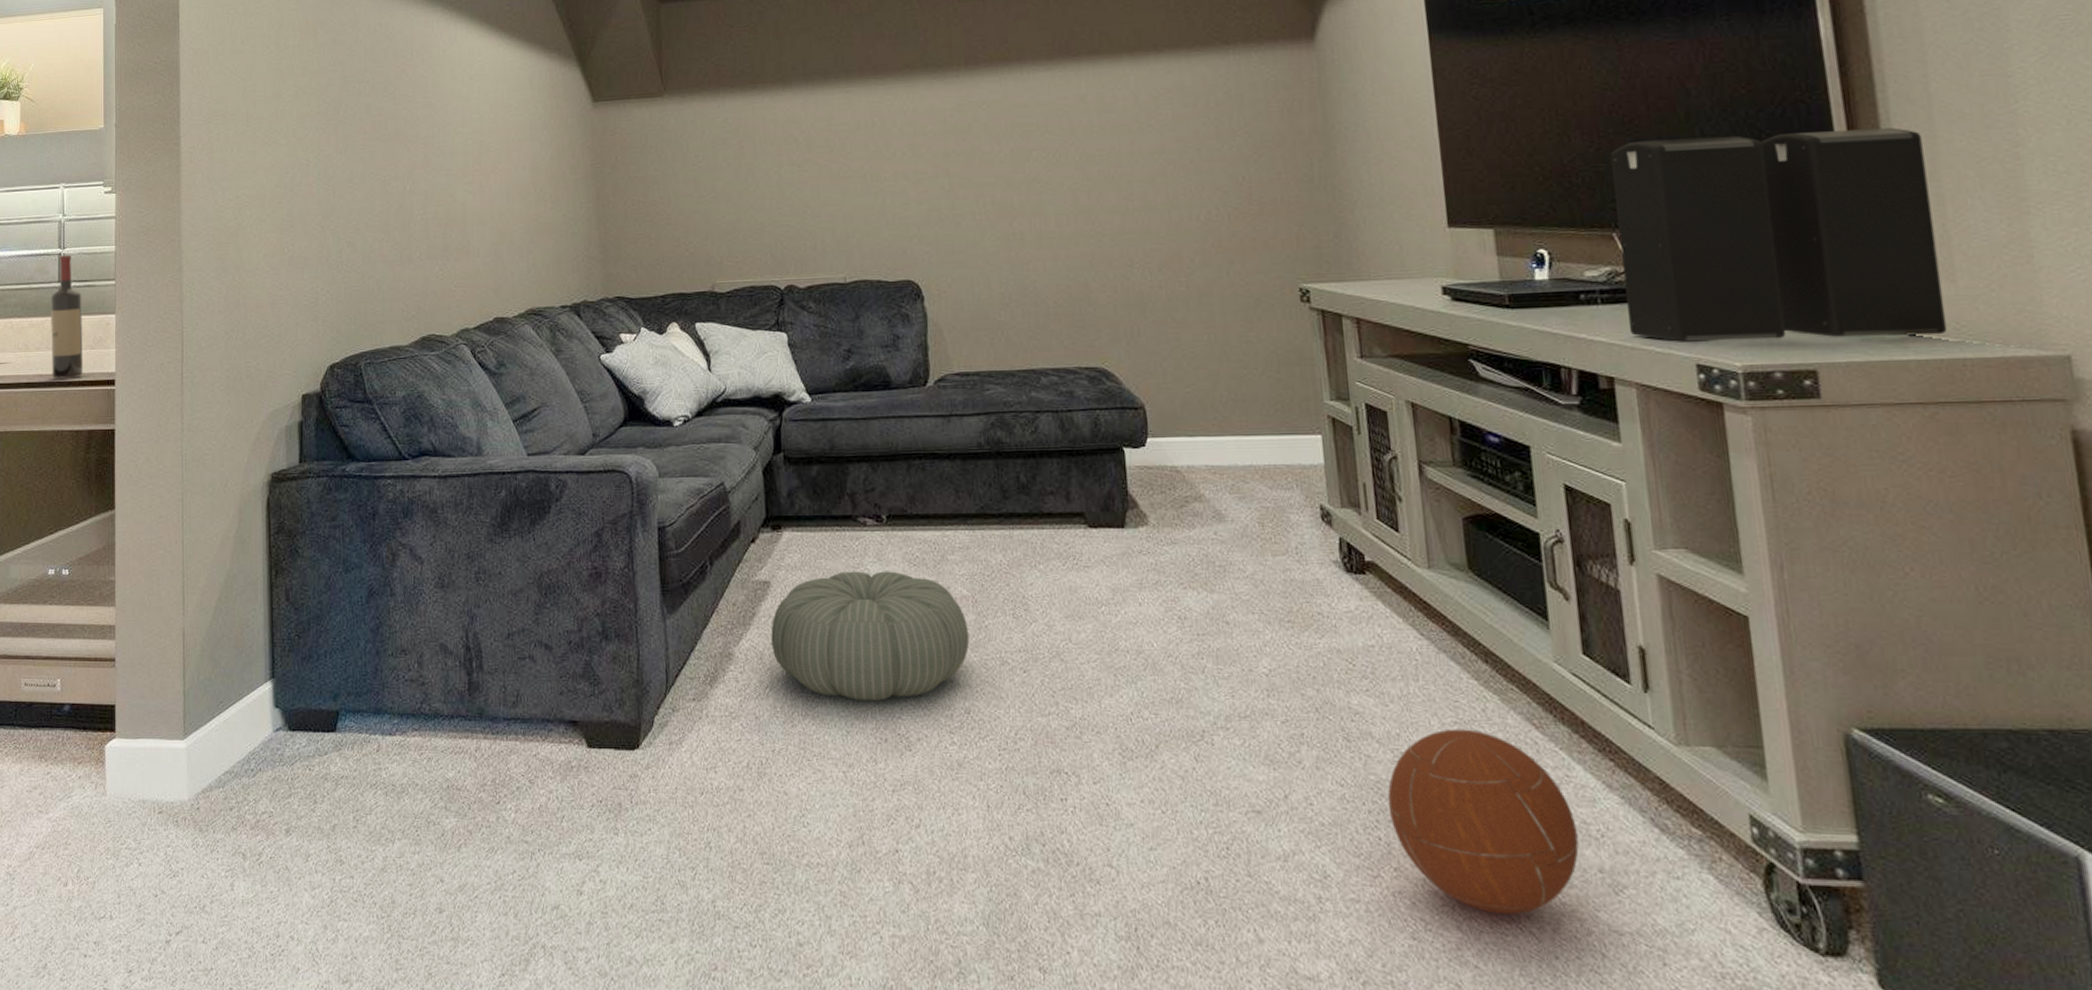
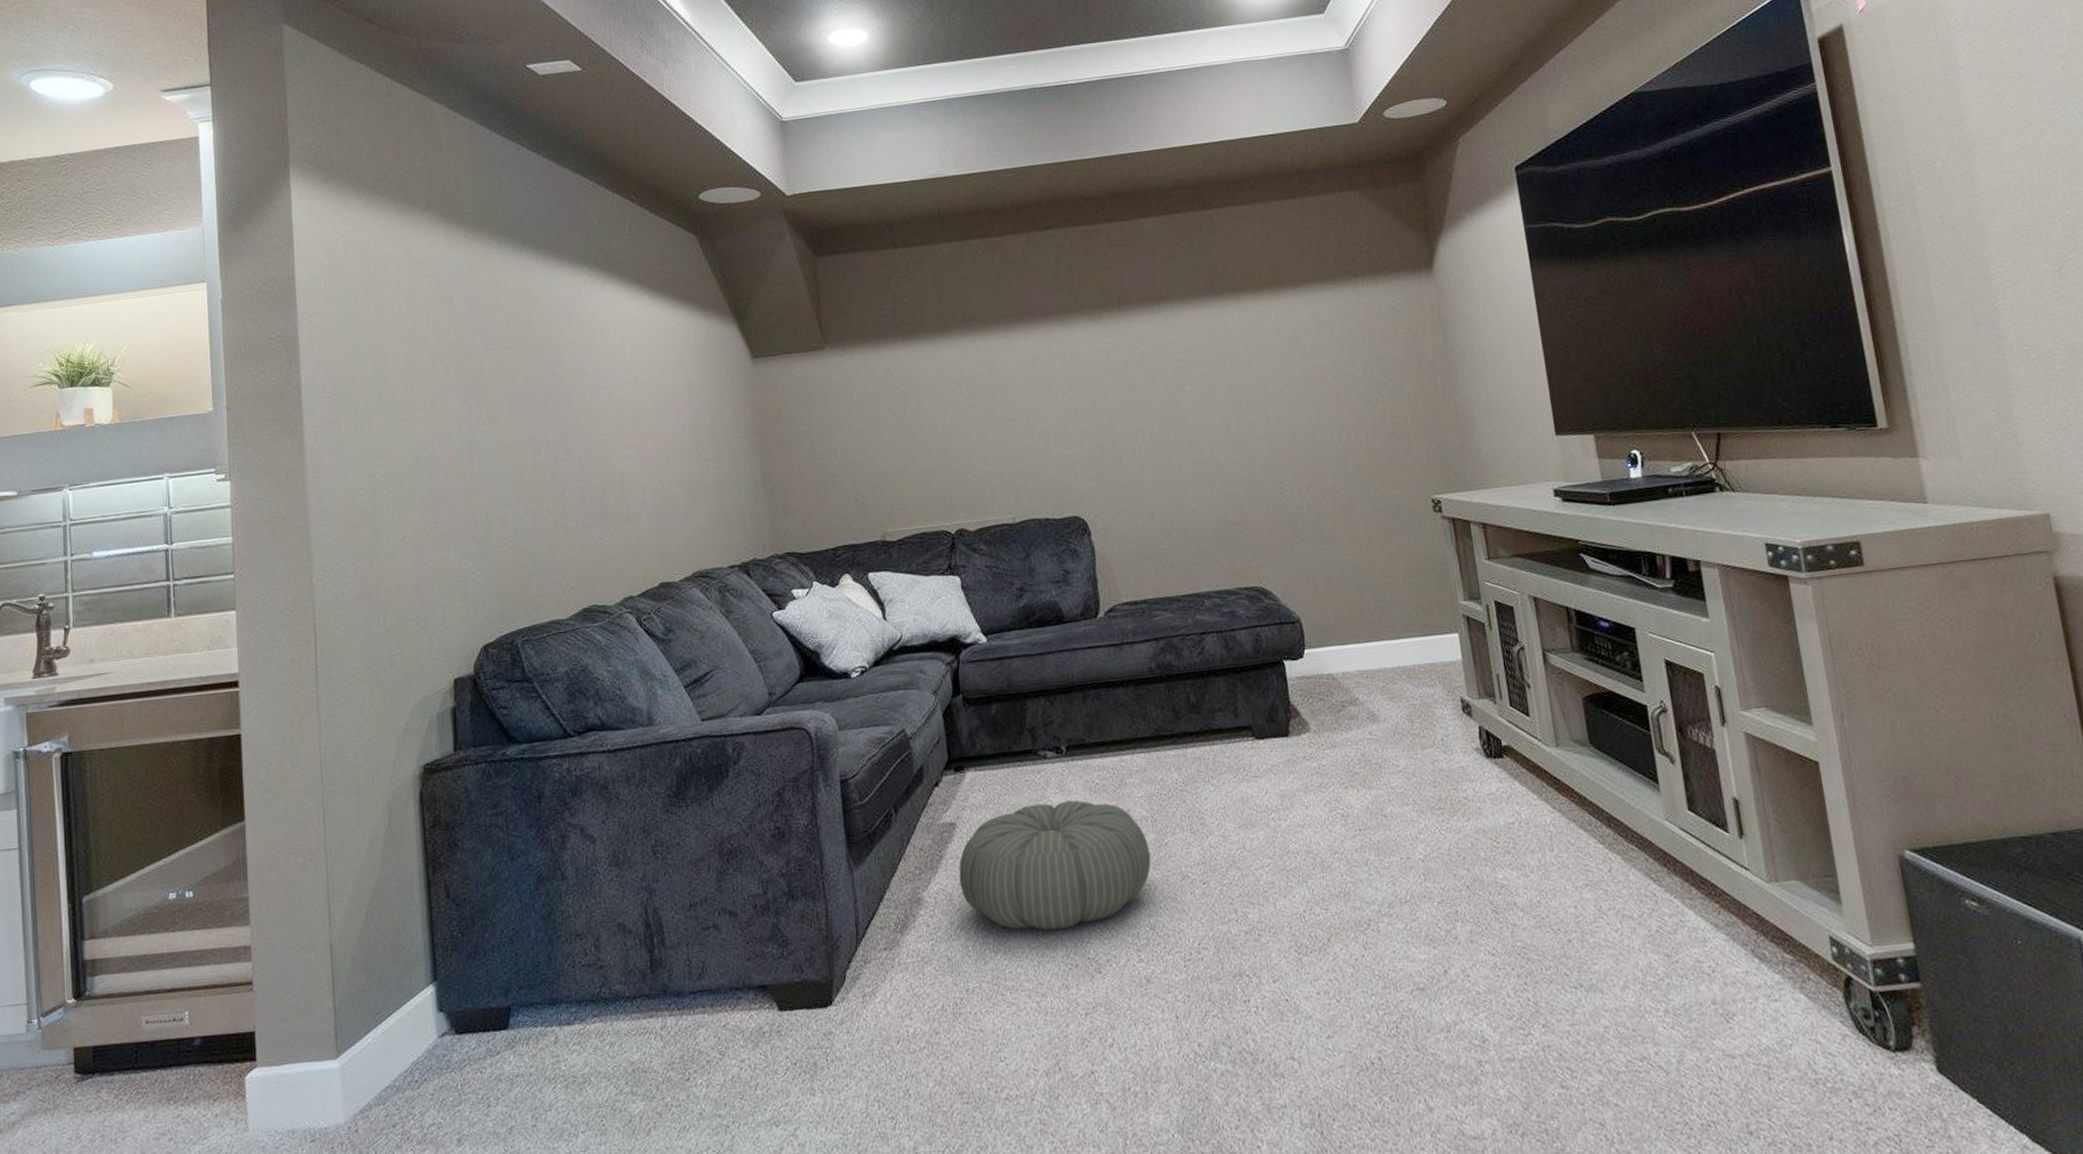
wine bottle: present [51,254,84,379] -> none [158,549,201,686]
basketball: present [1387,729,1579,914] -> none [1533,889,1695,1054]
speaker: present [1610,127,1948,342] -> none [1686,327,1957,525]

